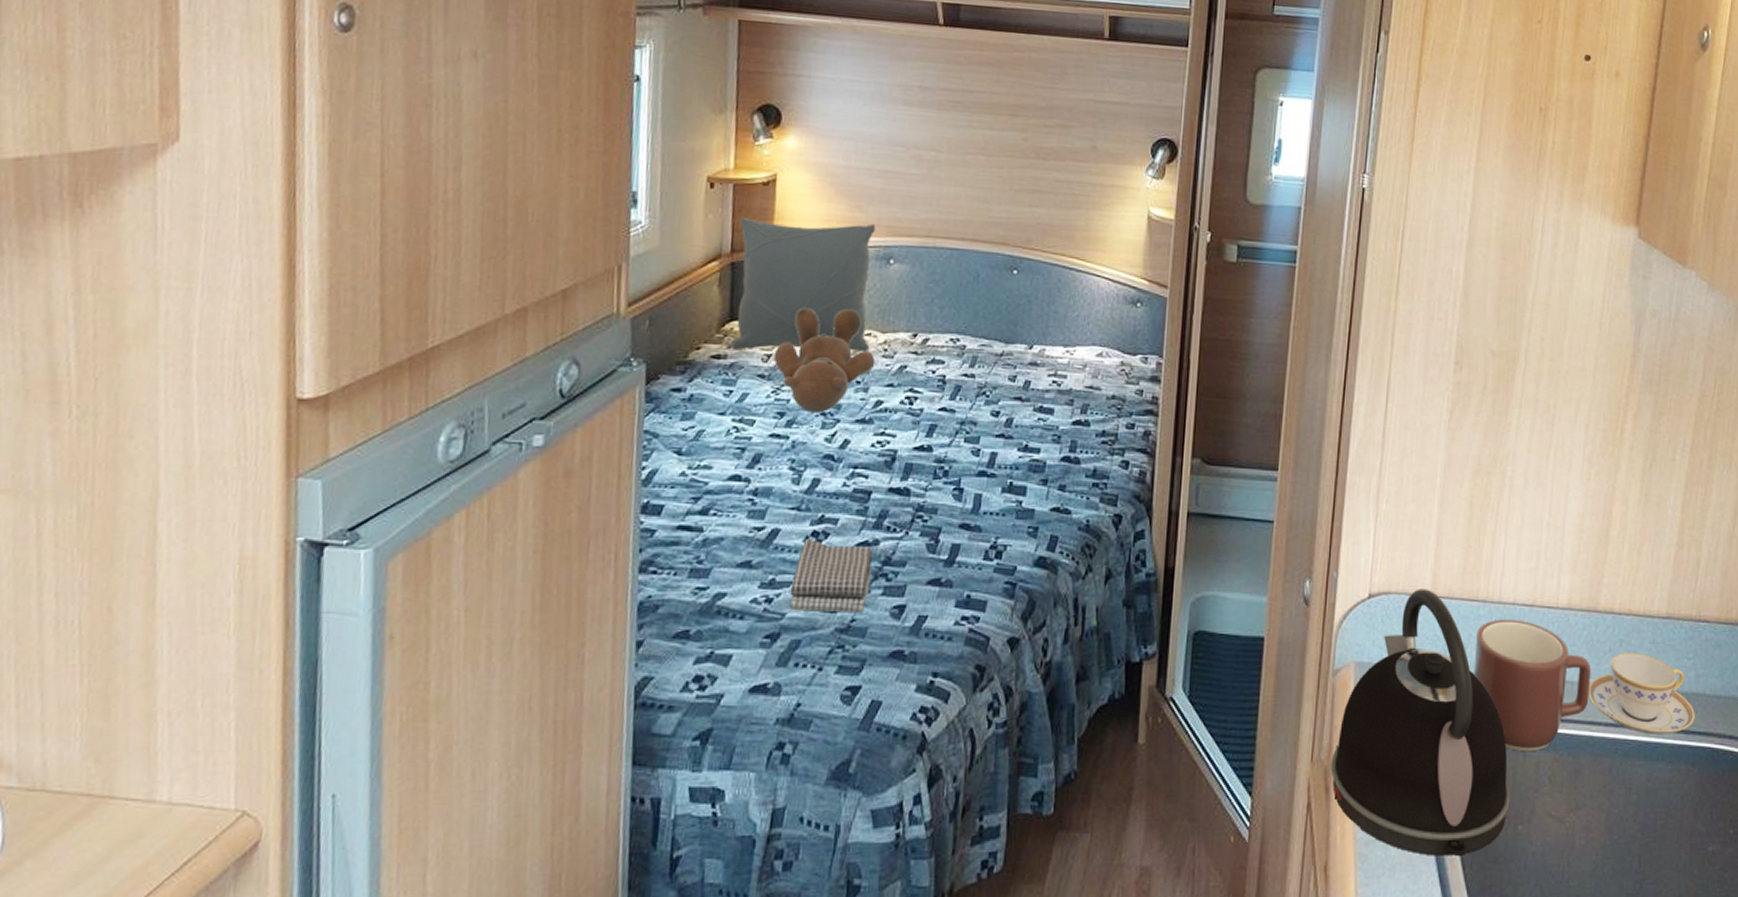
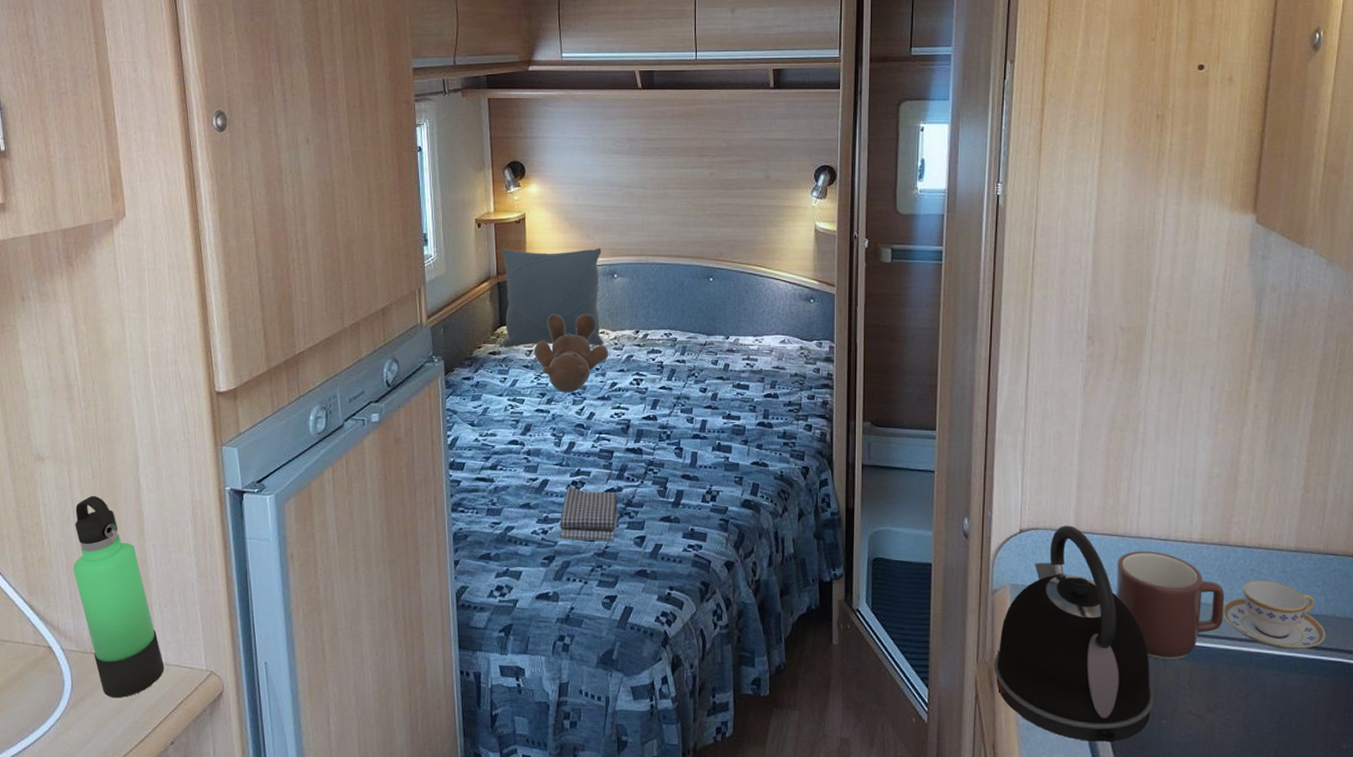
thermos bottle: none [27,550,166,859] -> present [73,496,164,698]

